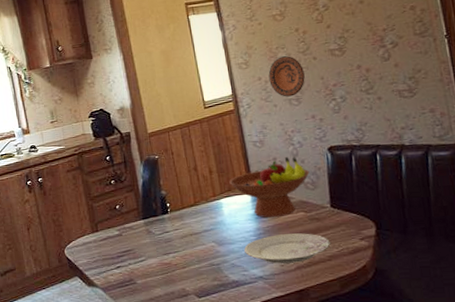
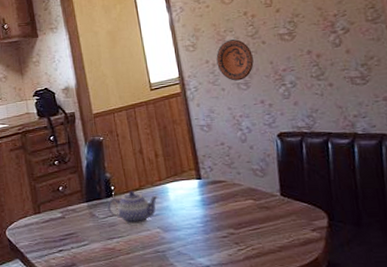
teapot: none [163,206,214,240] -> present [108,190,159,225]
fruit bowl: present [229,156,310,218] -> none [175,141,259,204]
plate: present [244,233,331,264] -> none [191,221,281,253]

